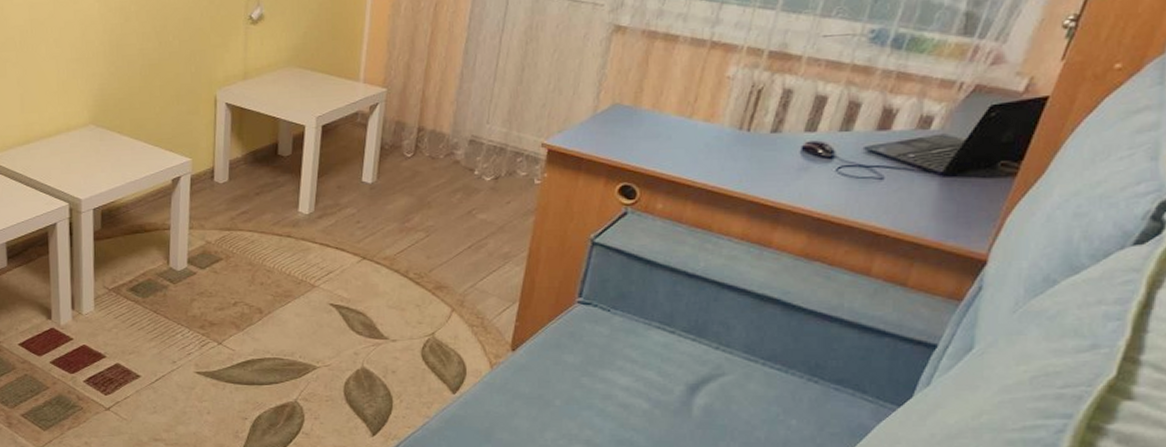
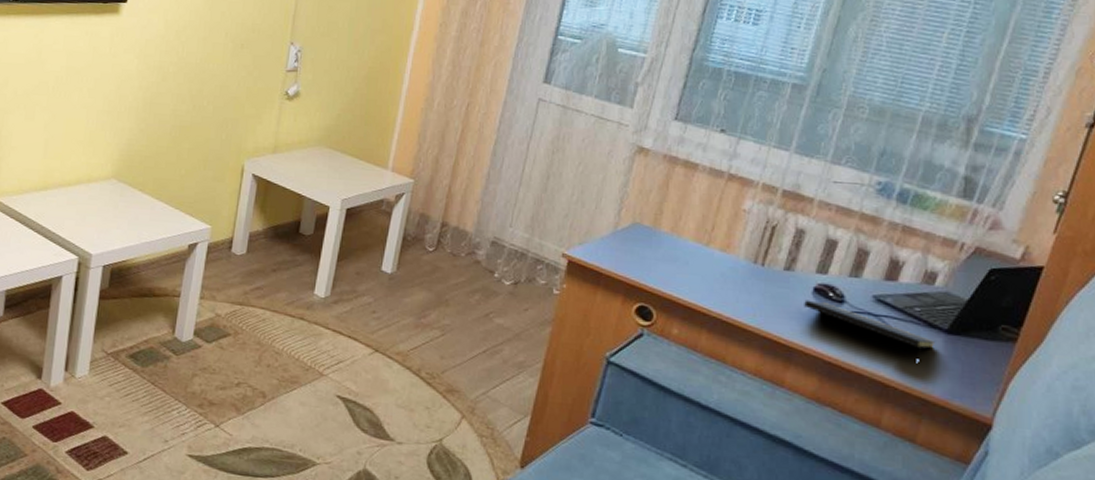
notepad: none [792,159,930,205] -> present [804,300,936,359]

